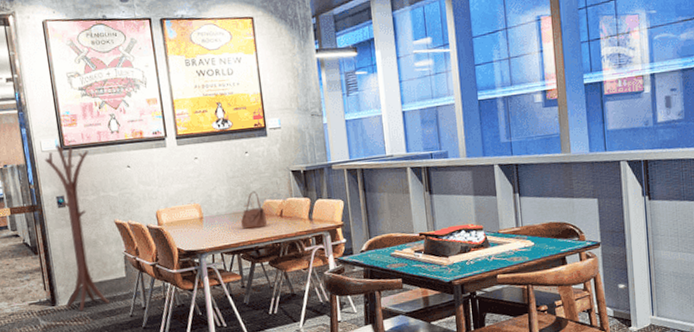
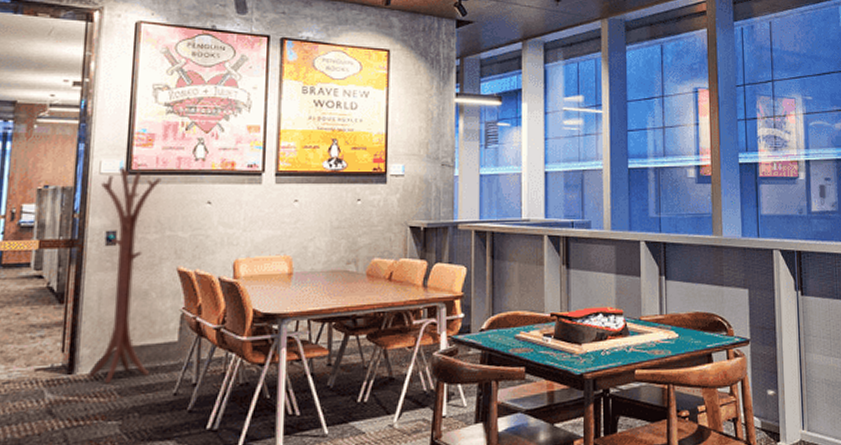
handbag: present [240,191,268,229] -> none [338,246,372,293]

